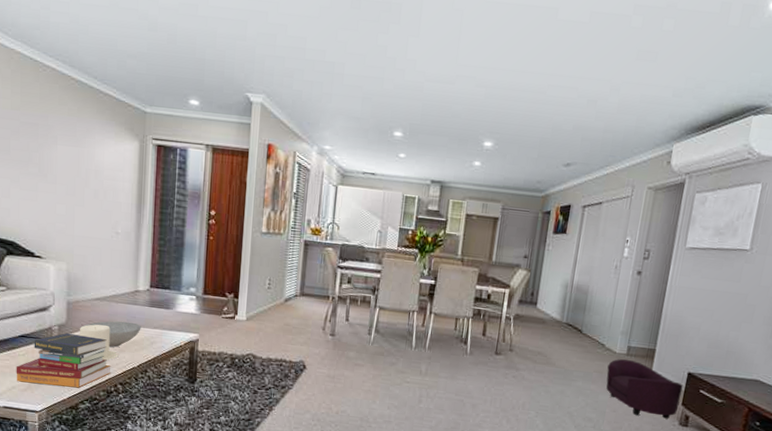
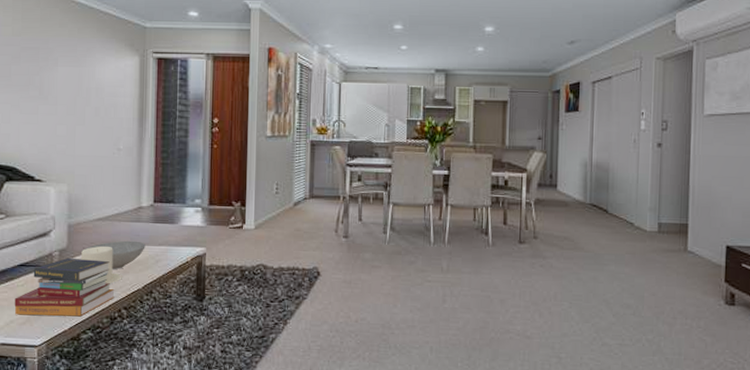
dog bed: present [606,358,683,419] -> none [639,236,723,299]

